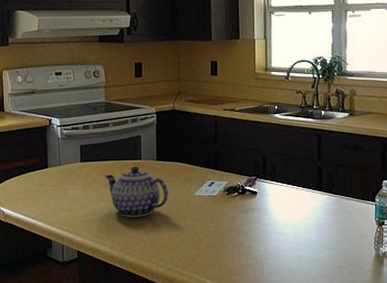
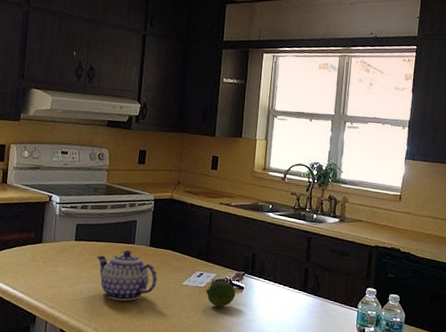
fruit: none [219,188,249,214] -> present [206,280,236,307]

